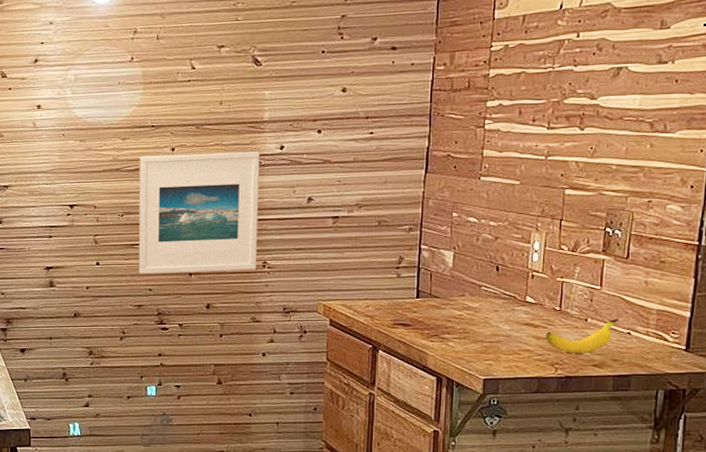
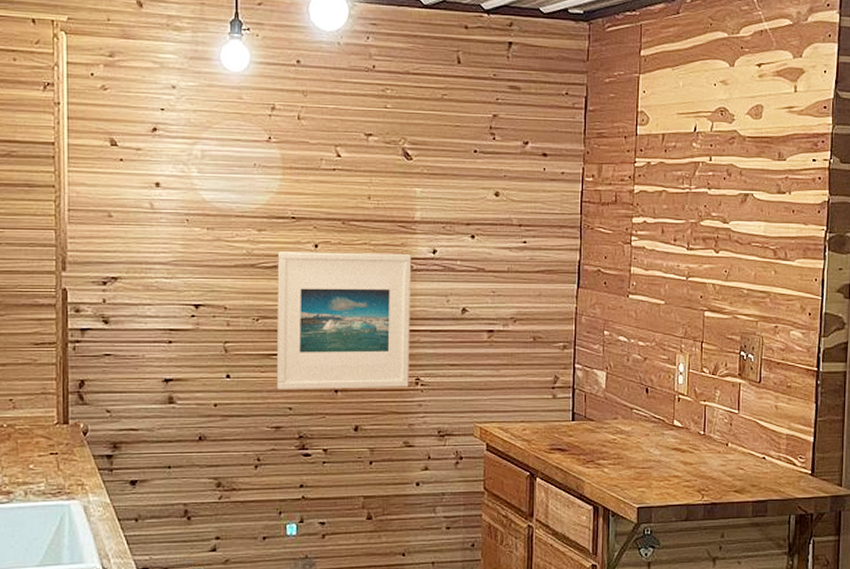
banana: present [545,319,618,353] -> none [692,443,755,479]

